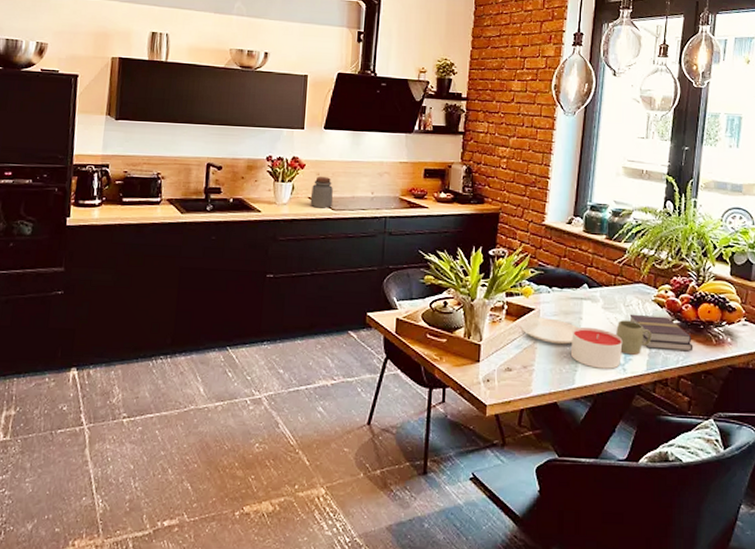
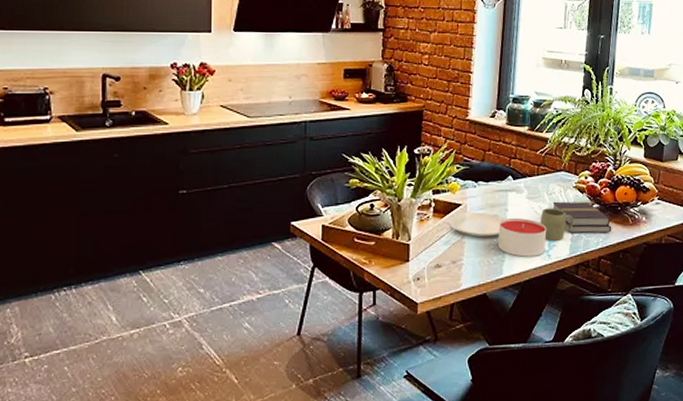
jar: present [310,177,334,209] -> none [222,83,248,116]

